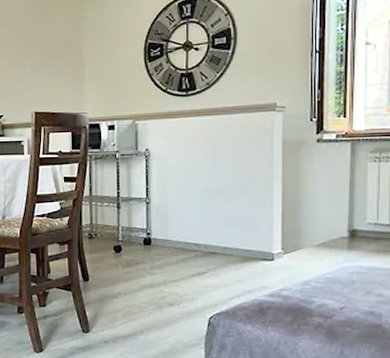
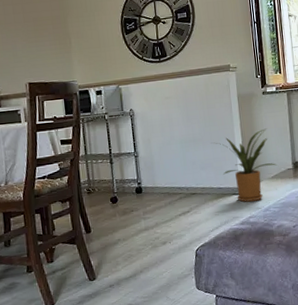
house plant: none [244,184,327,271] -> present [213,128,278,202]

